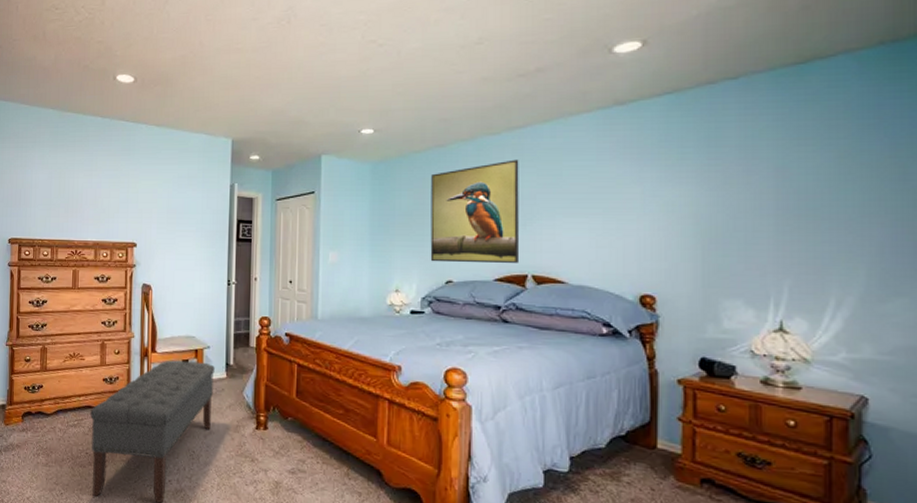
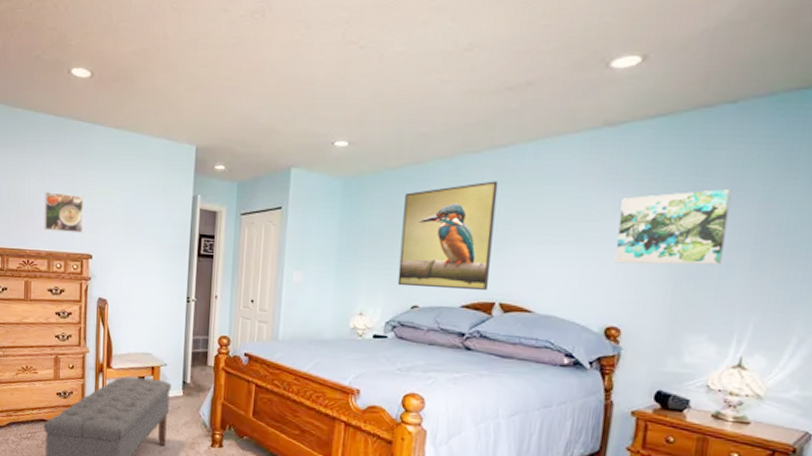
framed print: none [91,186,129,224] -> present [44,192,84,234]
wall art: none [640,158,746,233] -> present [614,189,732,265]

